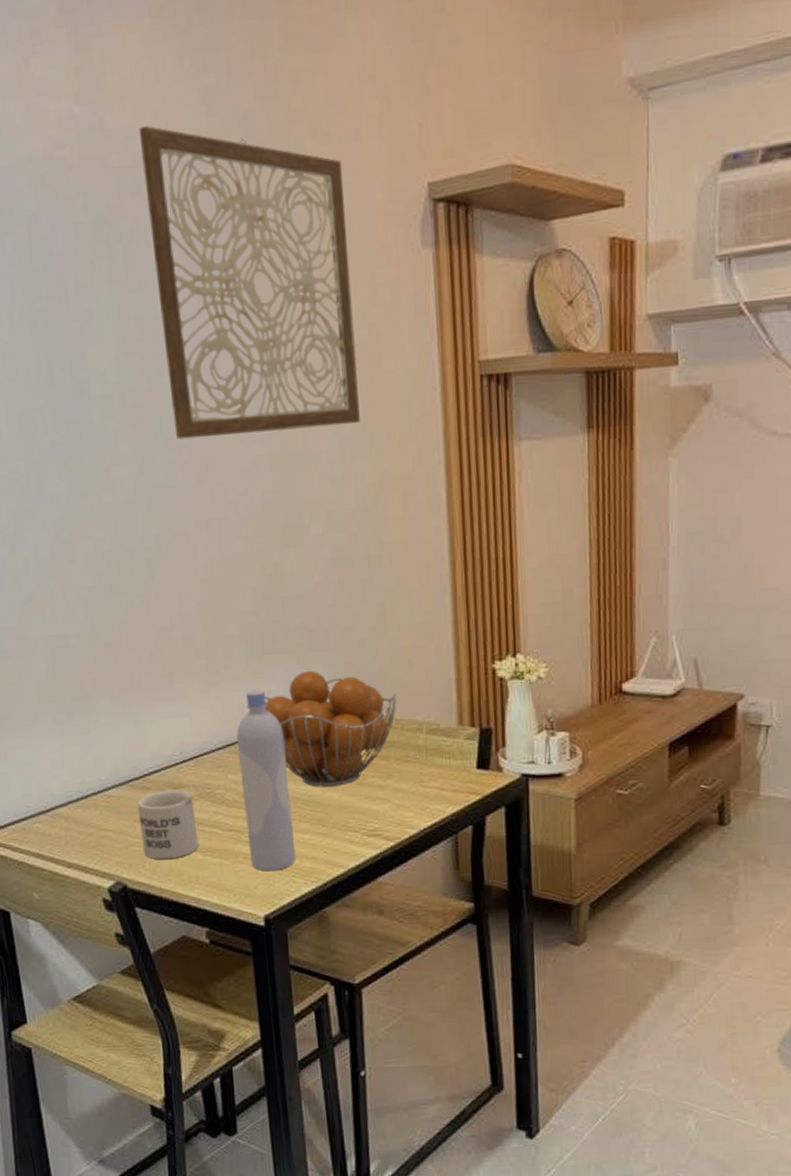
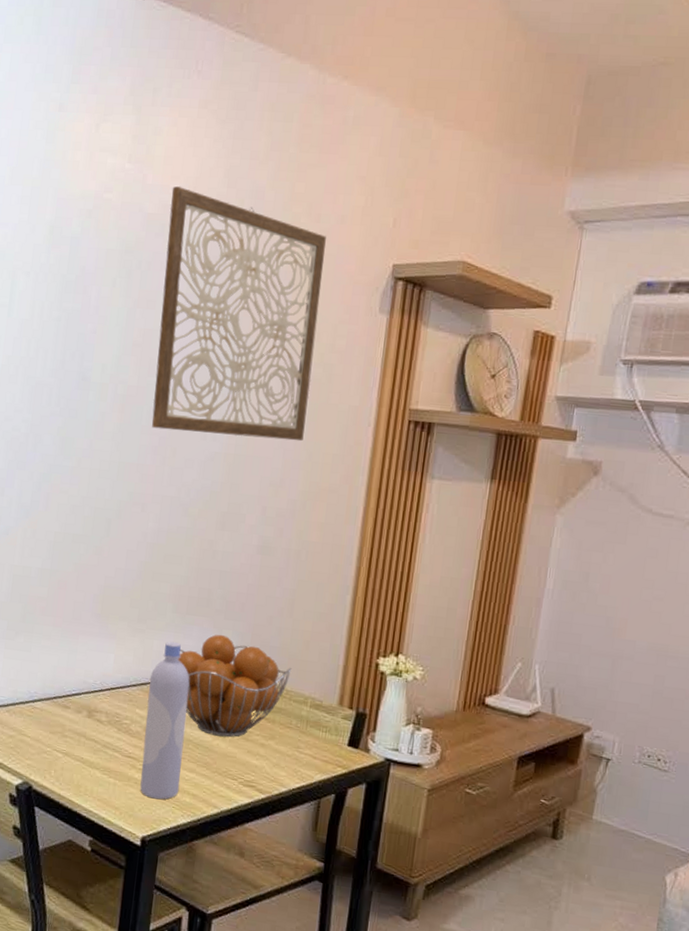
mug: present [137,789,199,860] -> none [52,710,103,772]

